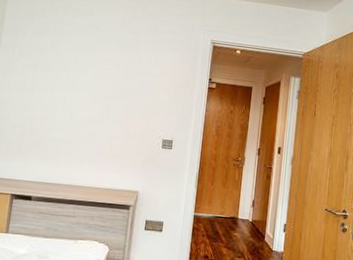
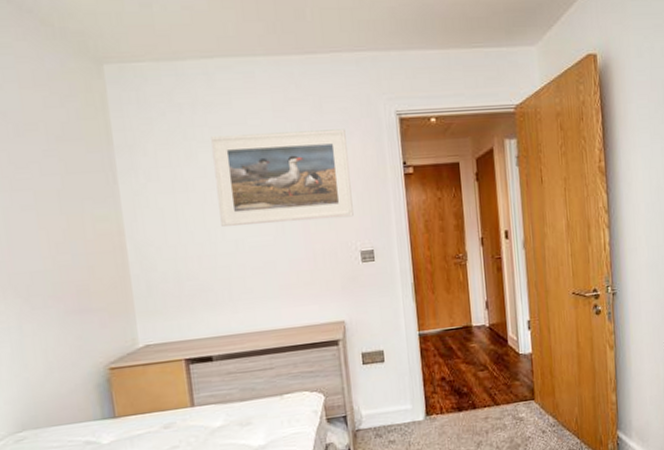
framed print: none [64,33,171,112] -> present [211,129,354,226]

